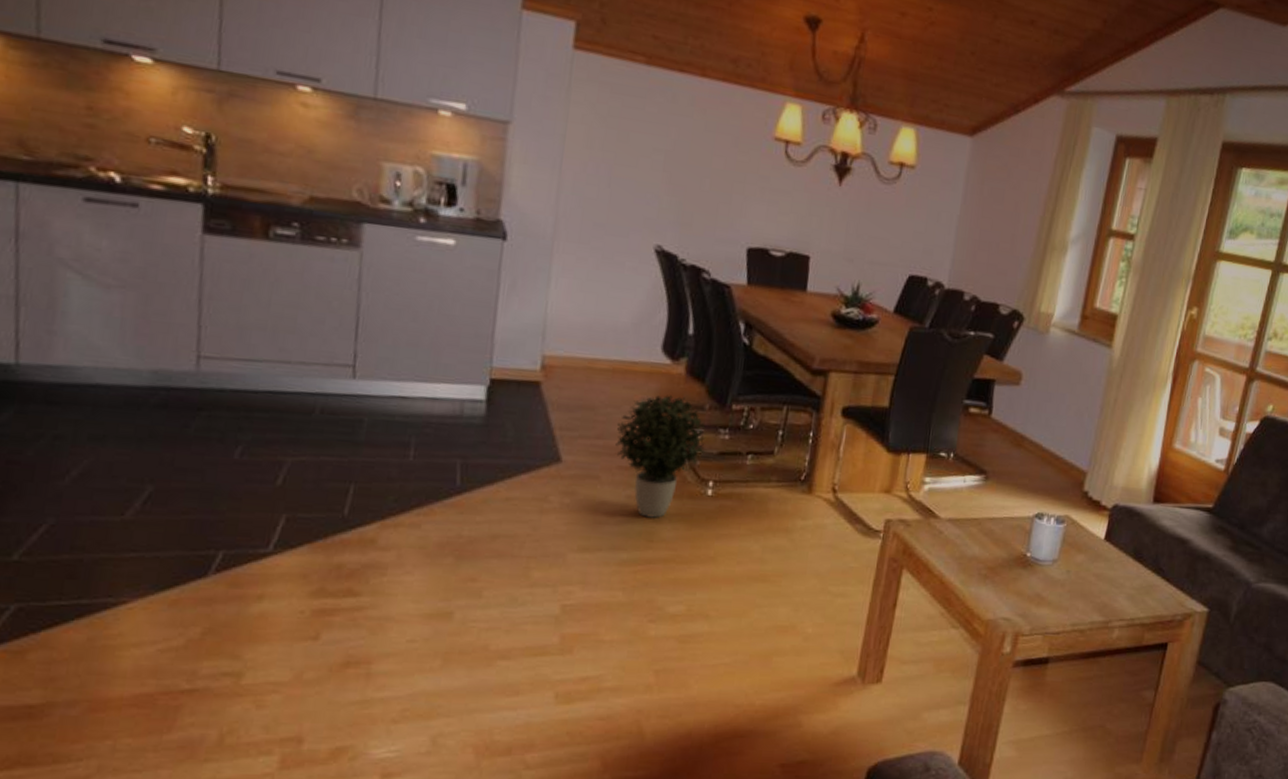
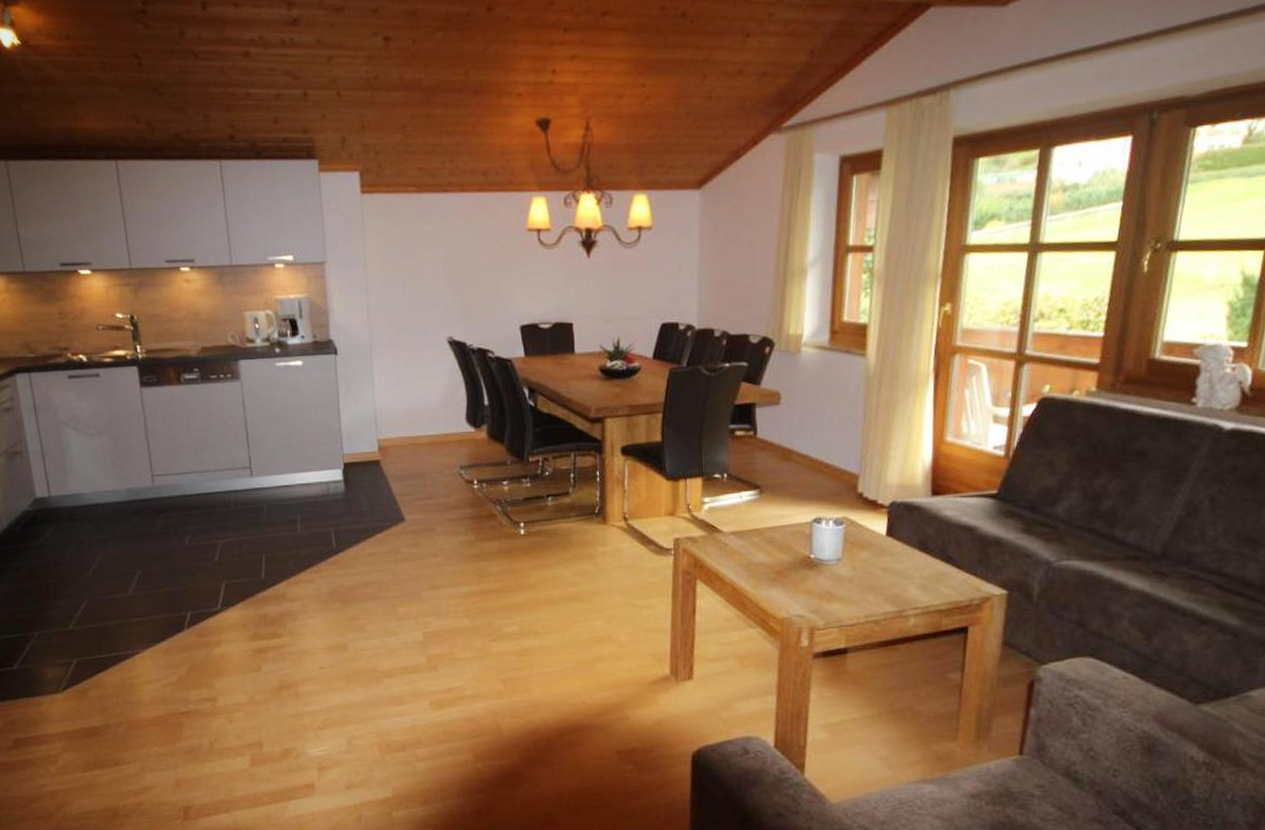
potted plant: present [615,395,707,518] -> none [442,456,514,558]

